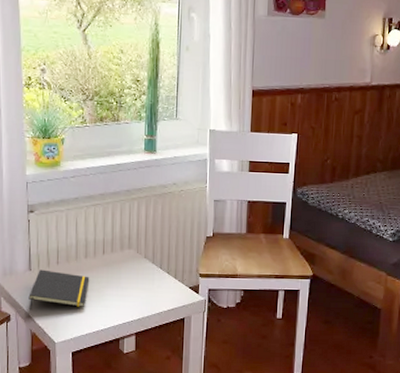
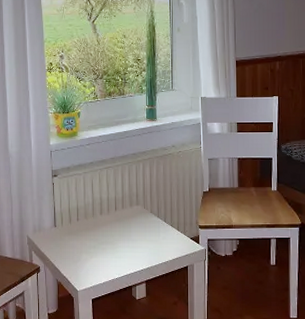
notepad: present [28,269,90,310] -> none [54,226,105,262]

